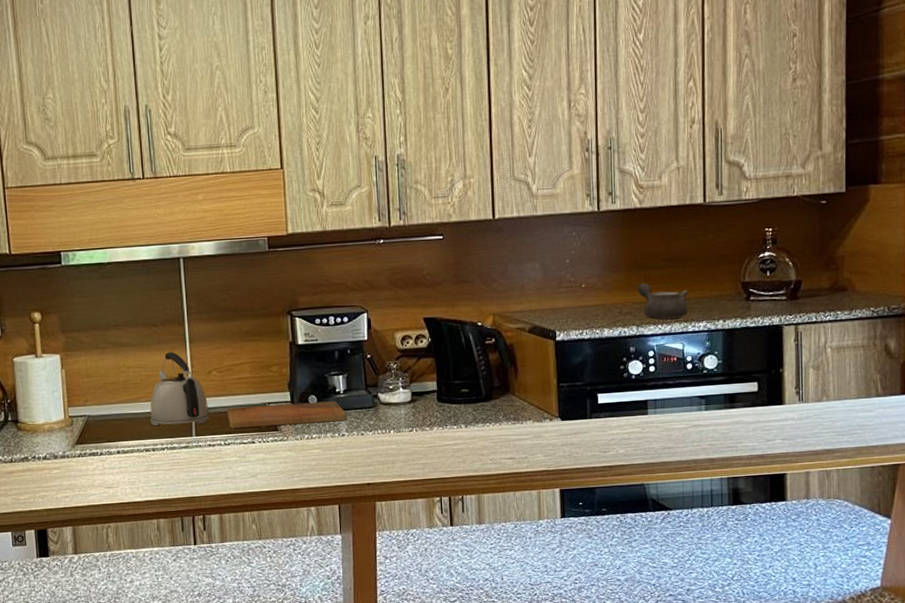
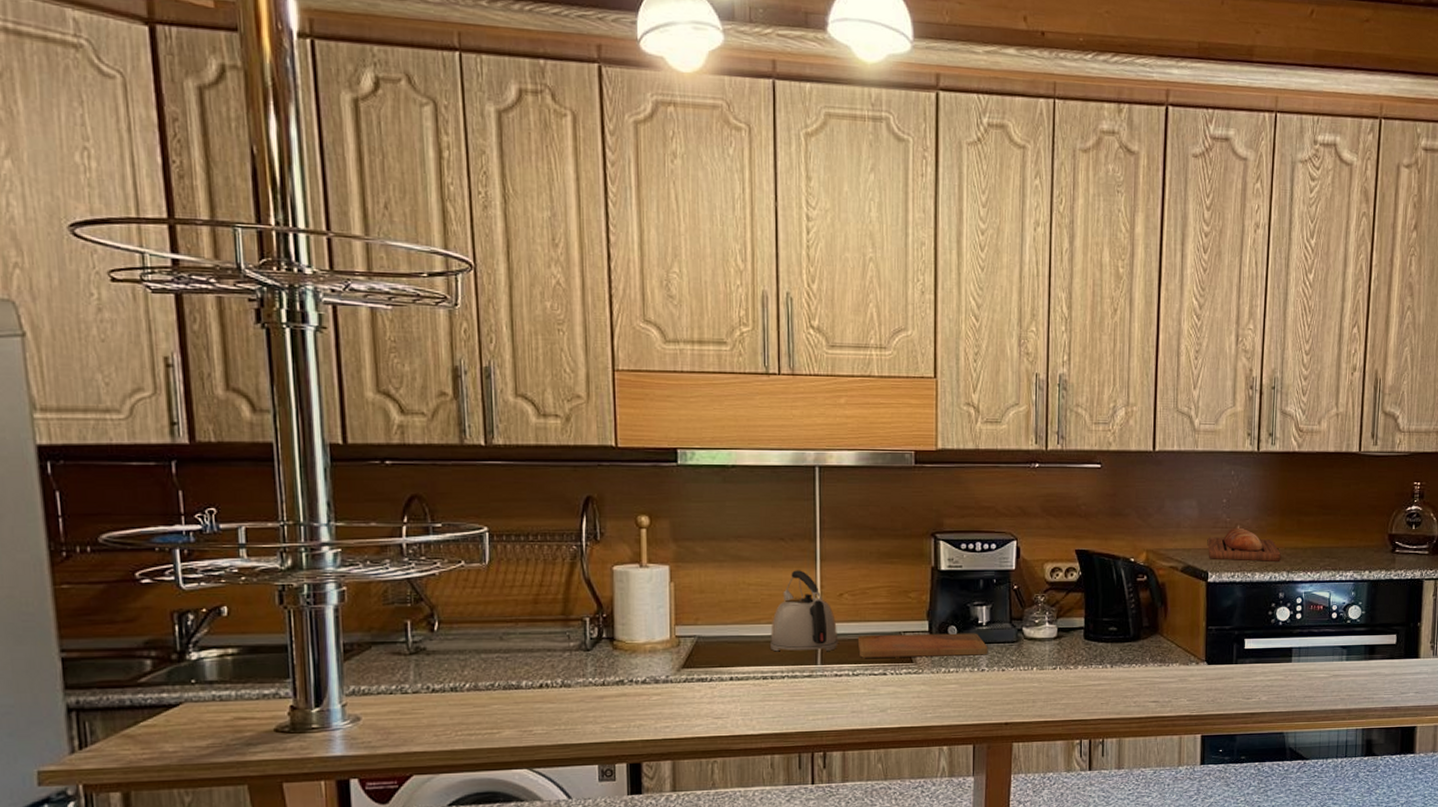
bread loaf: none [553,286,629,319] -> present [1207,527,1281,563]
teapot: present [637,283,688,320] -> none [1290,529,1338,567]

